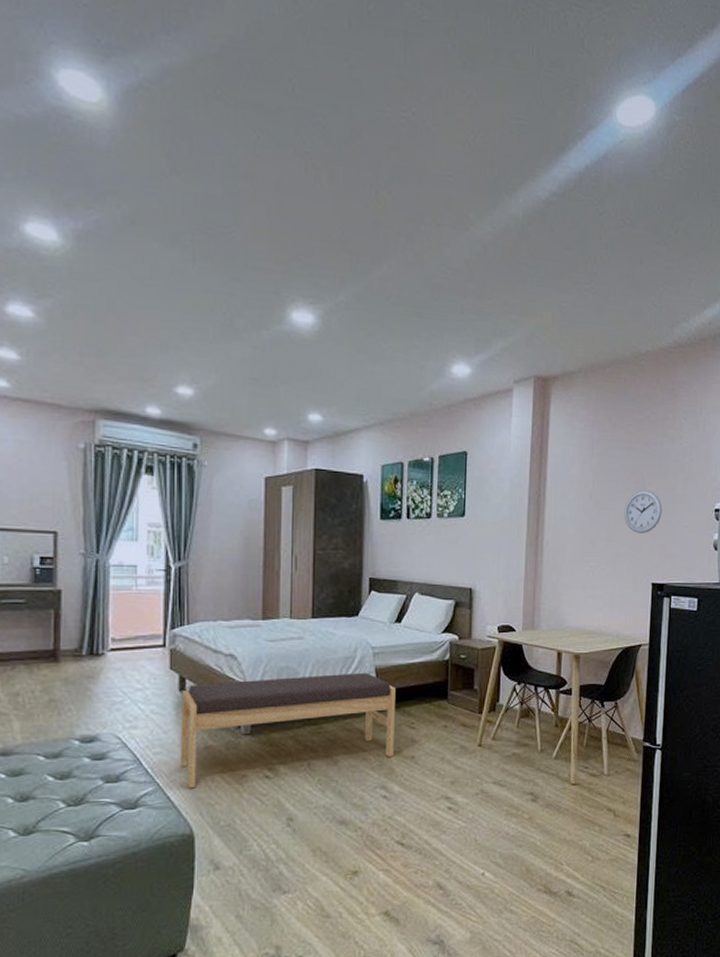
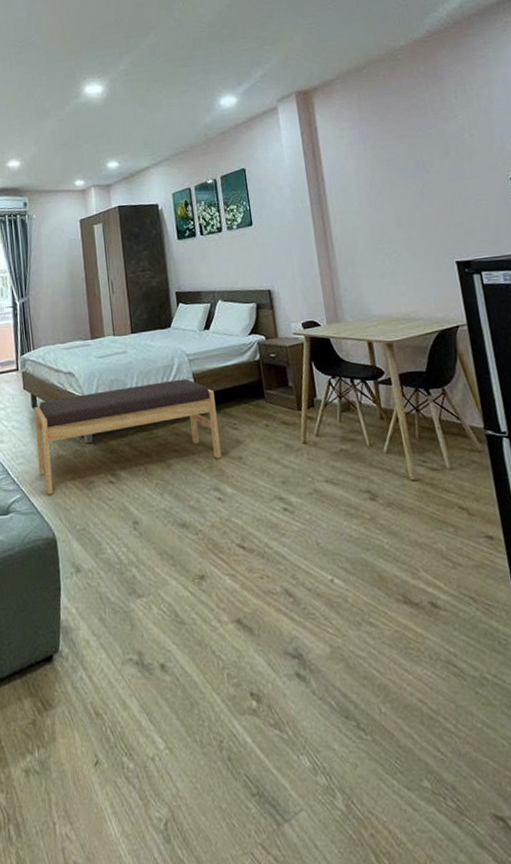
wall clock: present [624,489,662,533] -> none [409,171,452,215]

